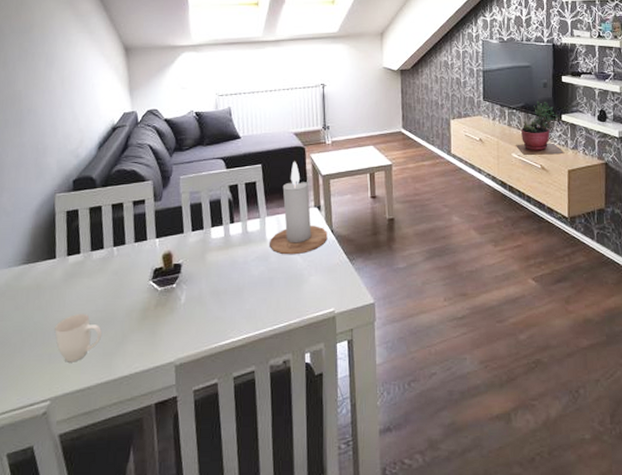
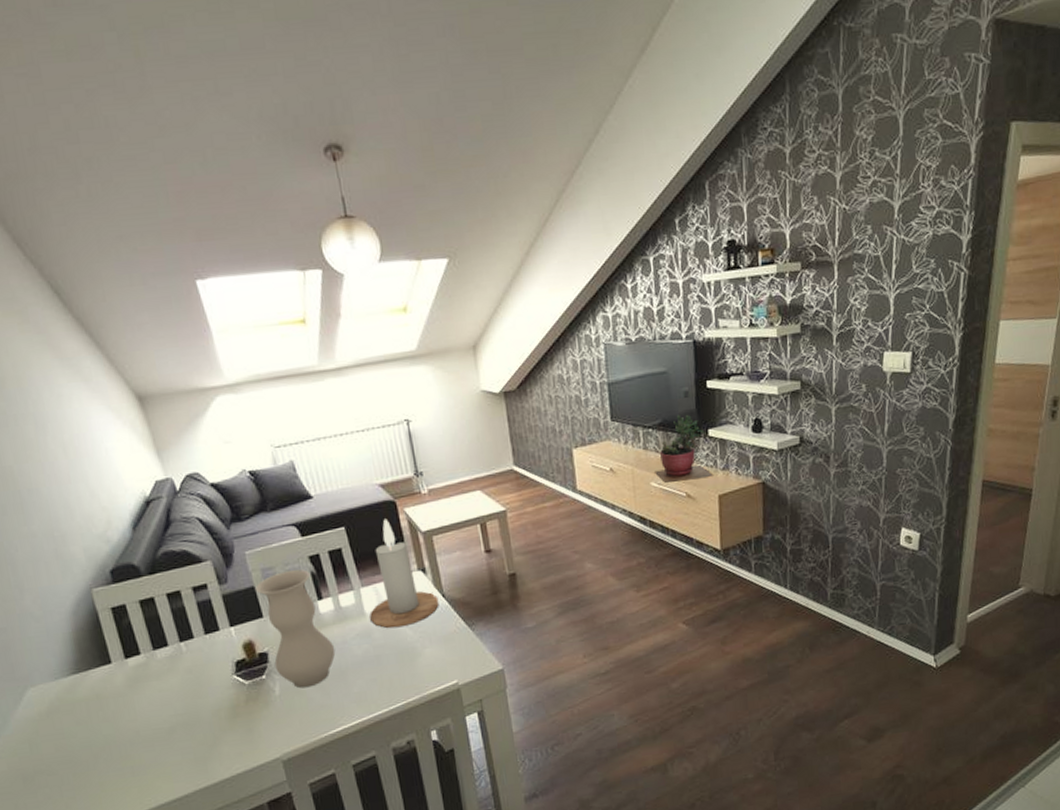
mug: present [54,313,103,362] -> none [130,719,190,773]
vase: none [182,196,237,300] -> present [255,569,336,688]

